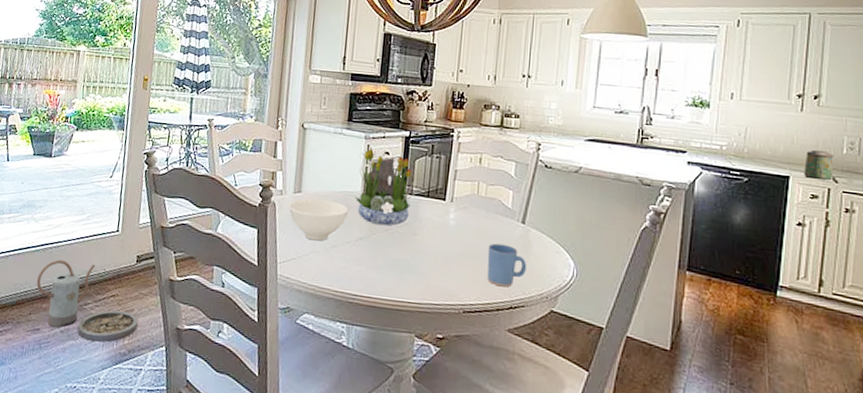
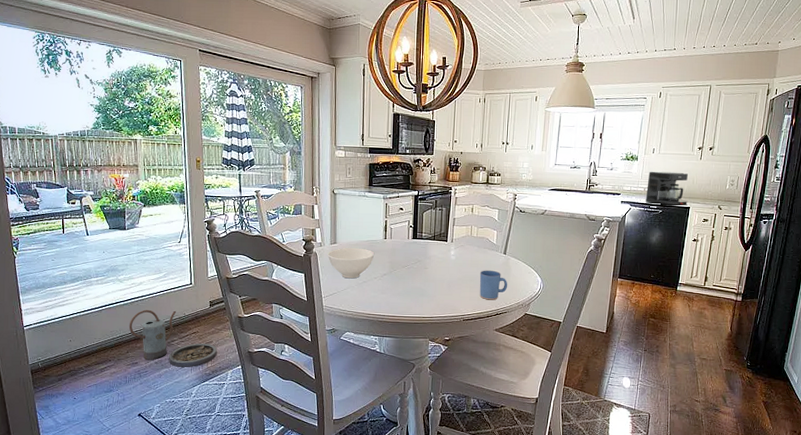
flower arrangement: present [354,149,421,226] -> none [378,207,427,264]
coffee maker: none [723,123,786,174] -> present [645,171,689,206]
canister: present [804,149,834,181] -> none [700,187,720,209]

